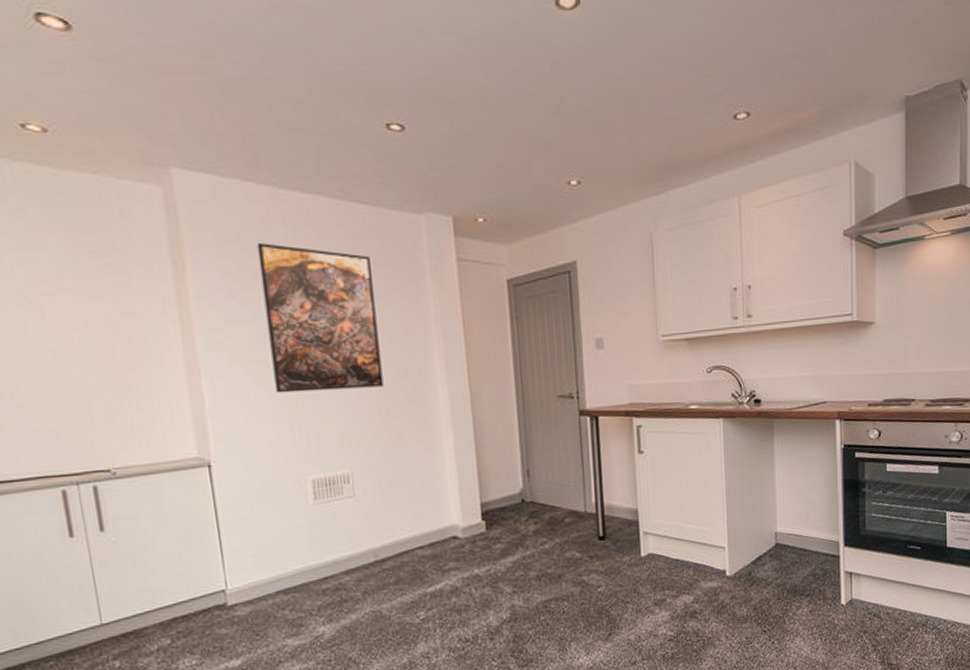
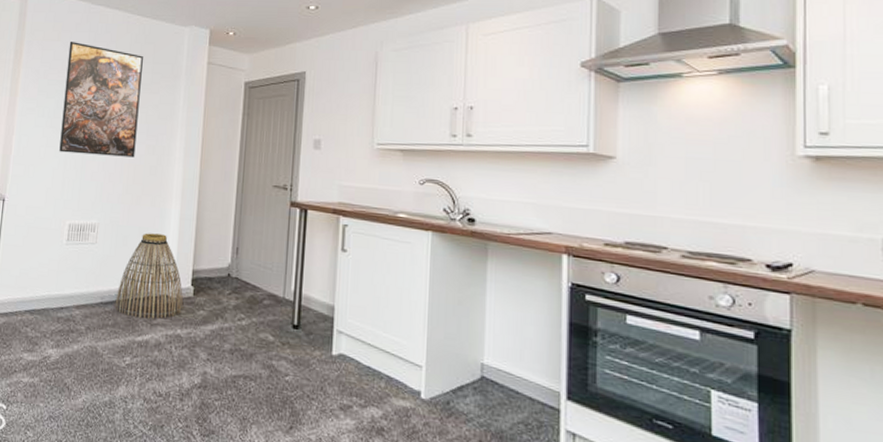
basket: none [393,470,477,569] -> present [115,233,184,319]

